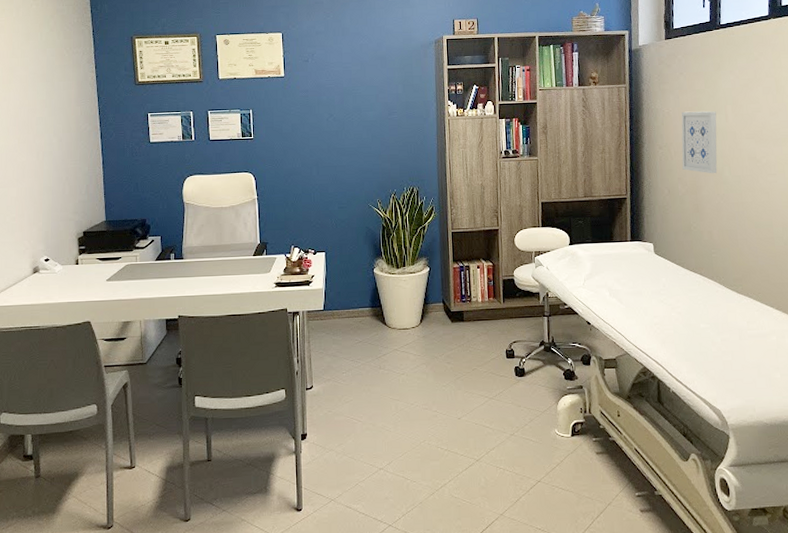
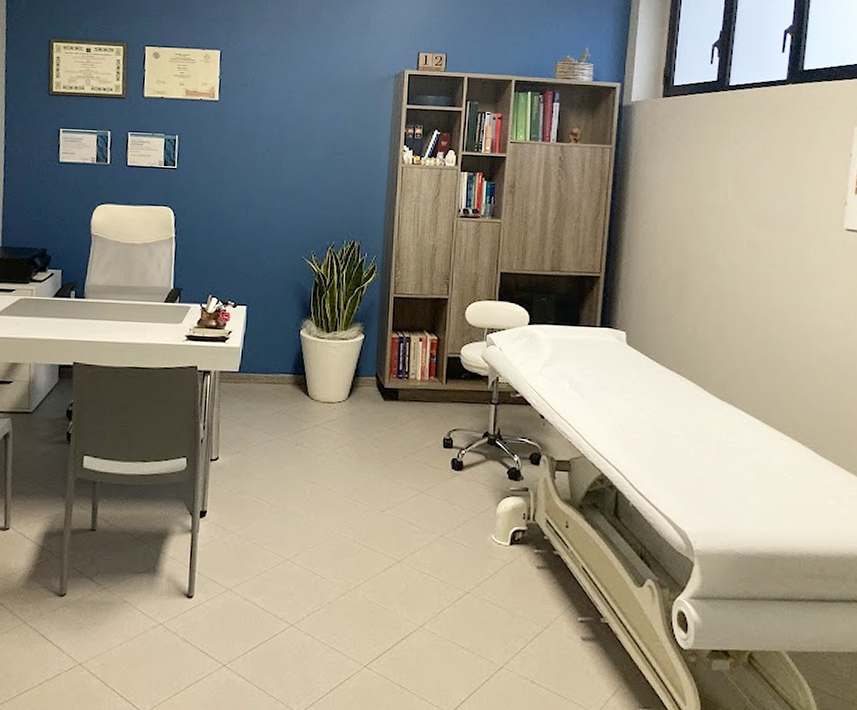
wall art: present [681,111,718,174] -> none [669,182,714,258]

